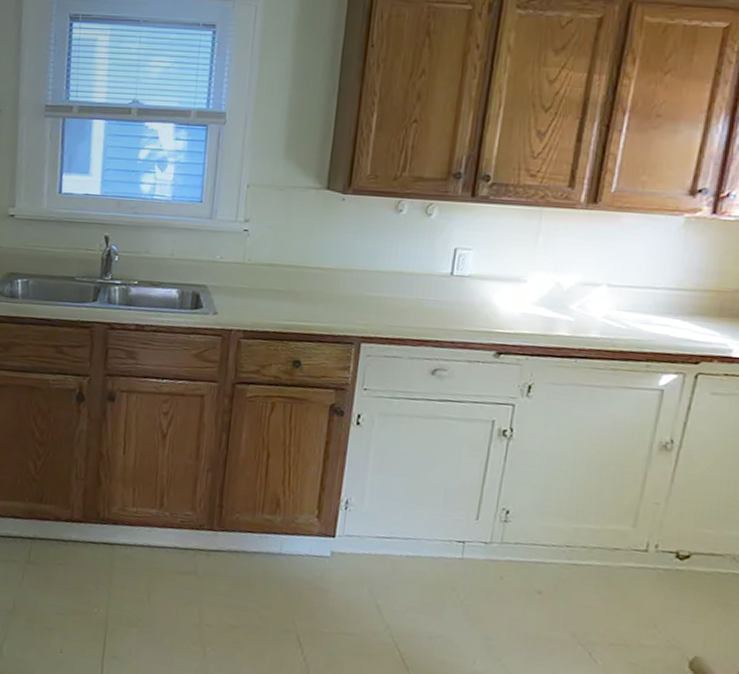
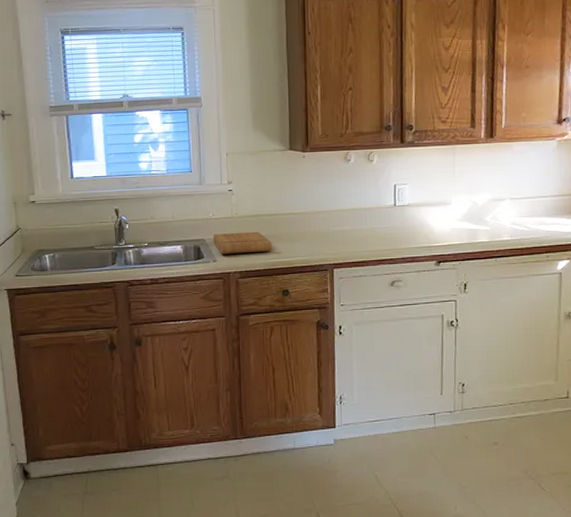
cutting board: none [216,280,288,311] -> present [213,231,272,254]

